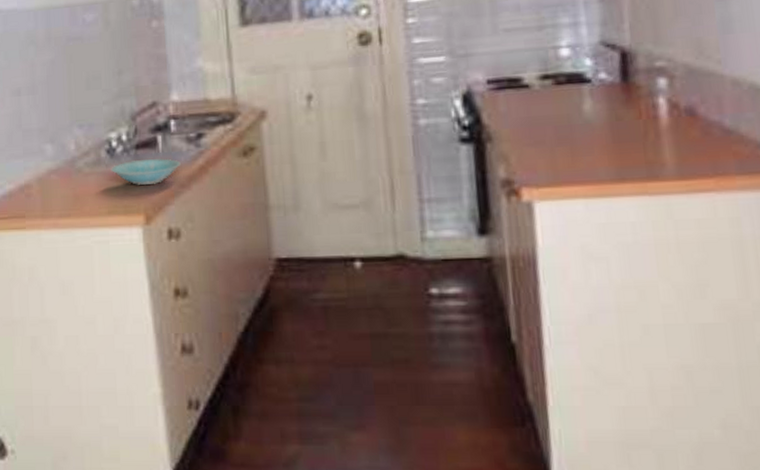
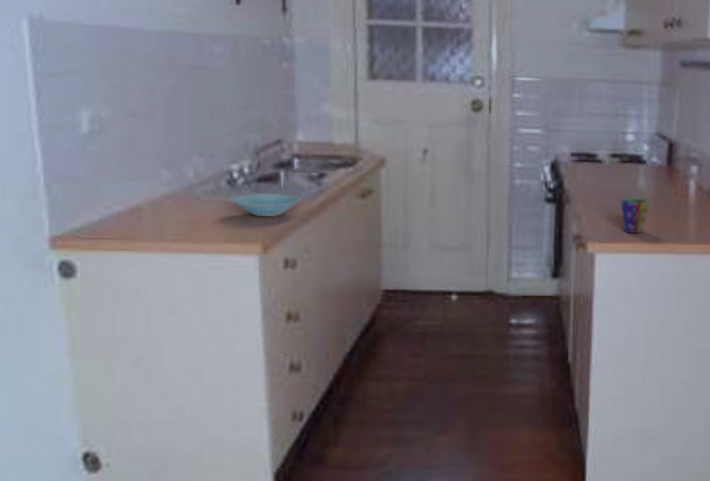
cup: none [560,126,603,174] -> present [620,197,650,234]

